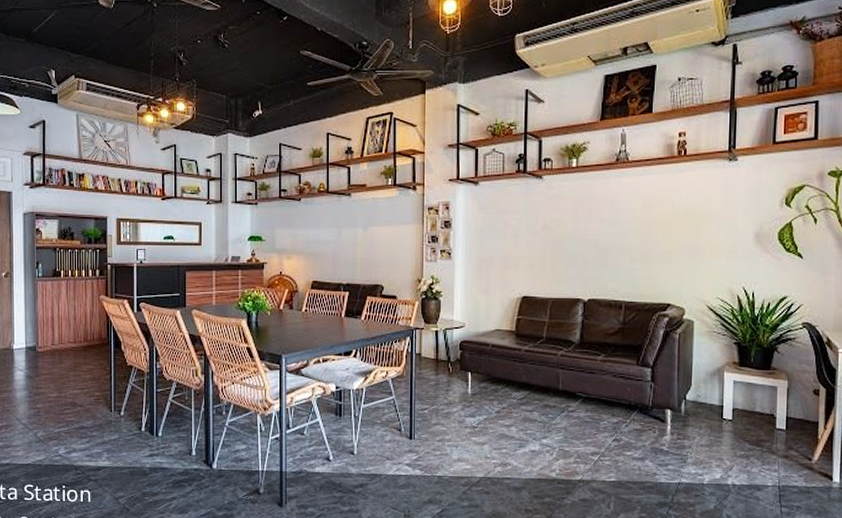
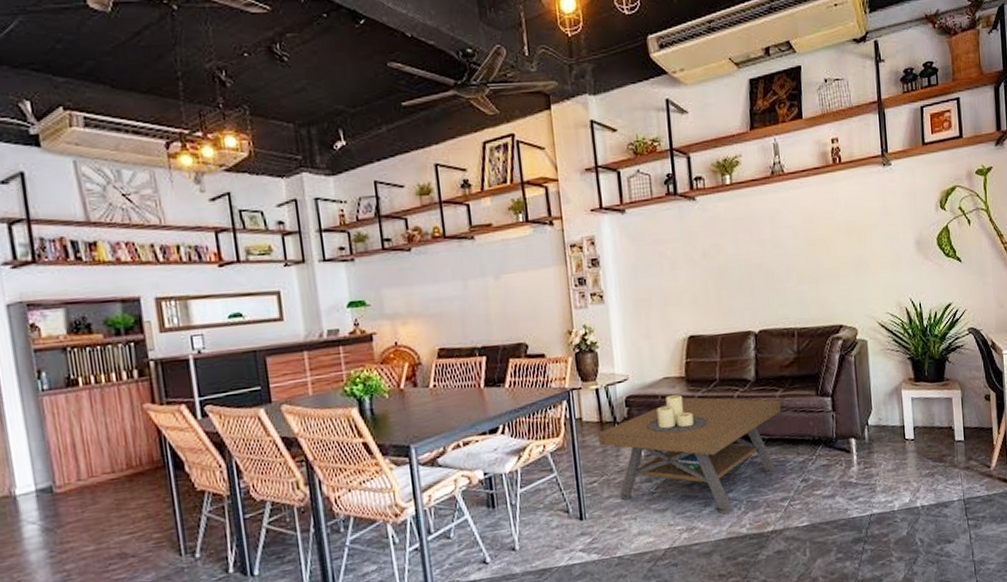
coffee table: none [433,346,601,458] -> present [598,394,781,515]

